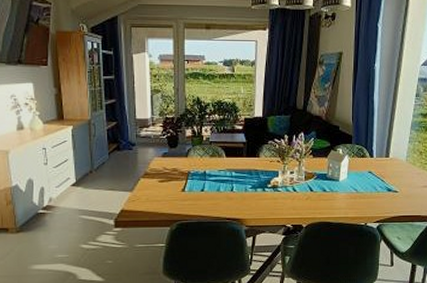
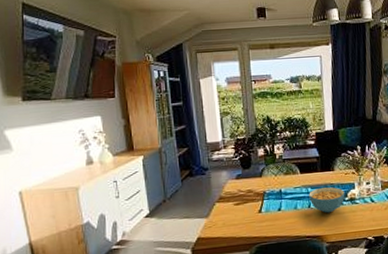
cereal bowl: none [232,173,268,198] -> present [309,187,345,213]

